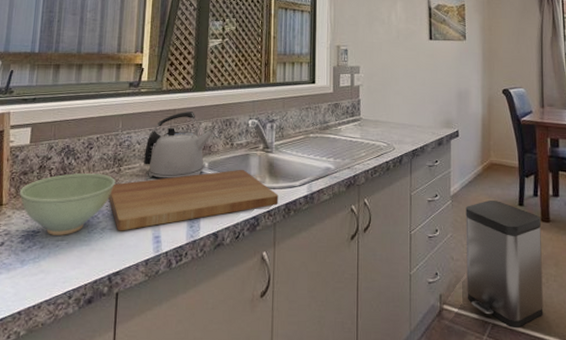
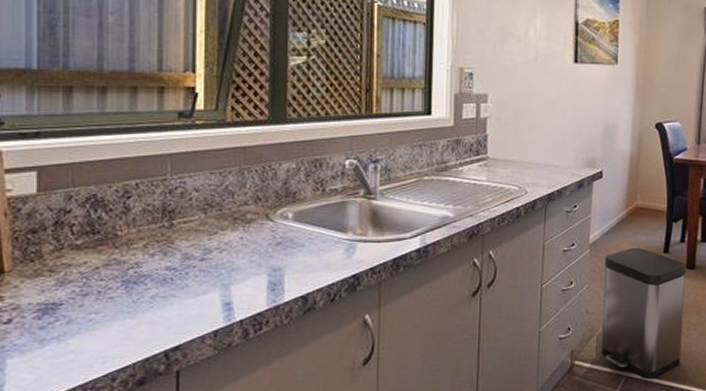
bowl: present [19,173,116,235] -> none [27,229,167,308]
cutting board: present [108,169,279,231] -> none [158,220,385,299]
kettle: present [144,111,215,178] -> none [205,150,300,233]

